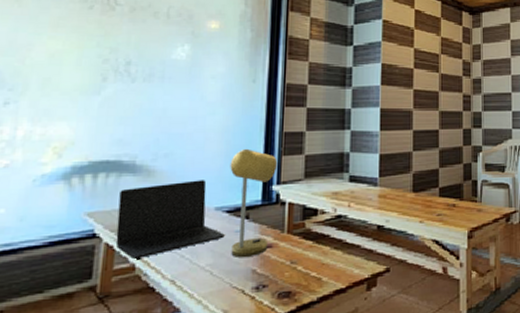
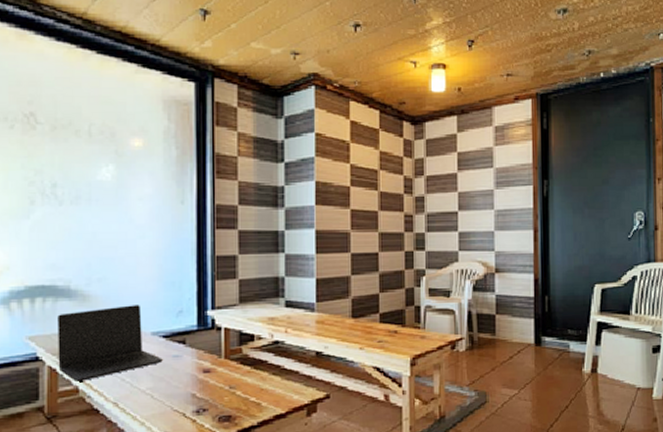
desk lamp: present [230,148,278,257] -> none [163,273,211,381]

